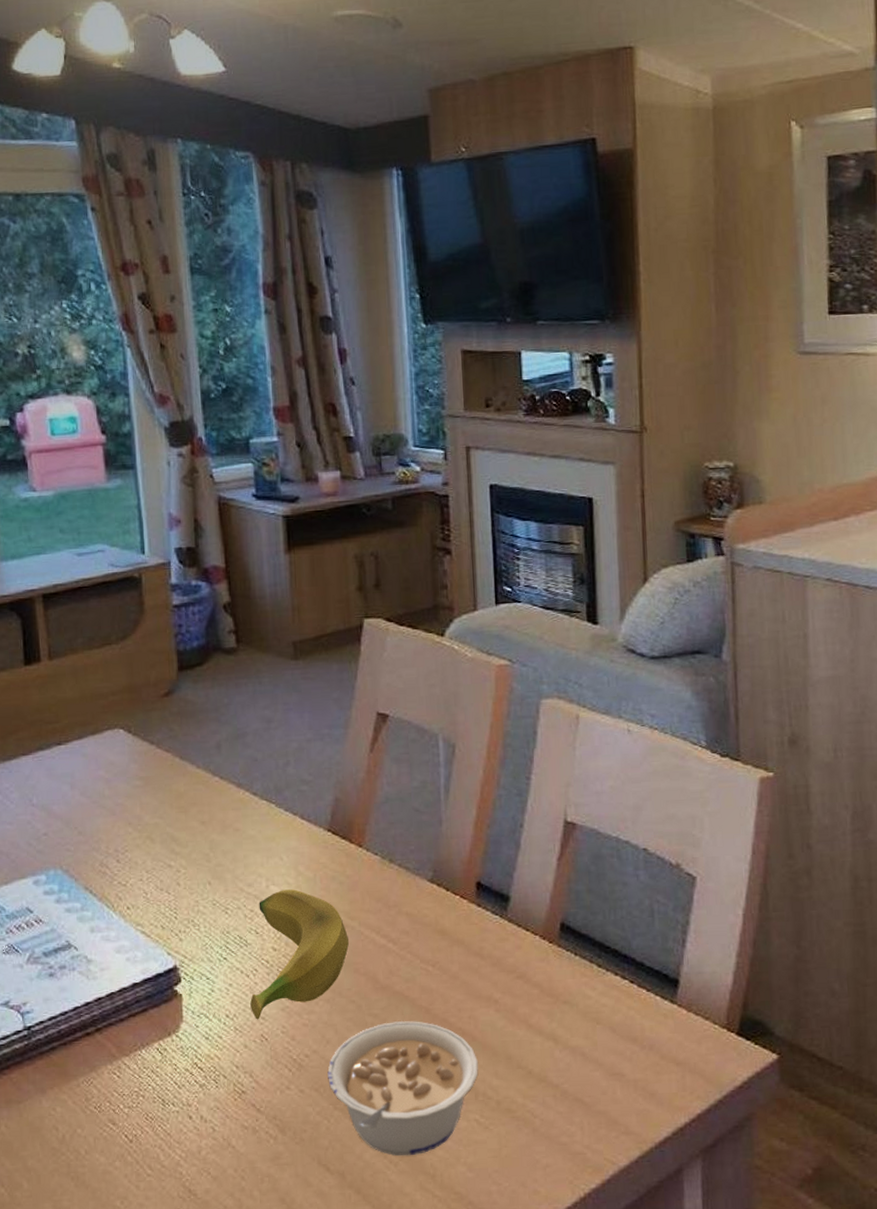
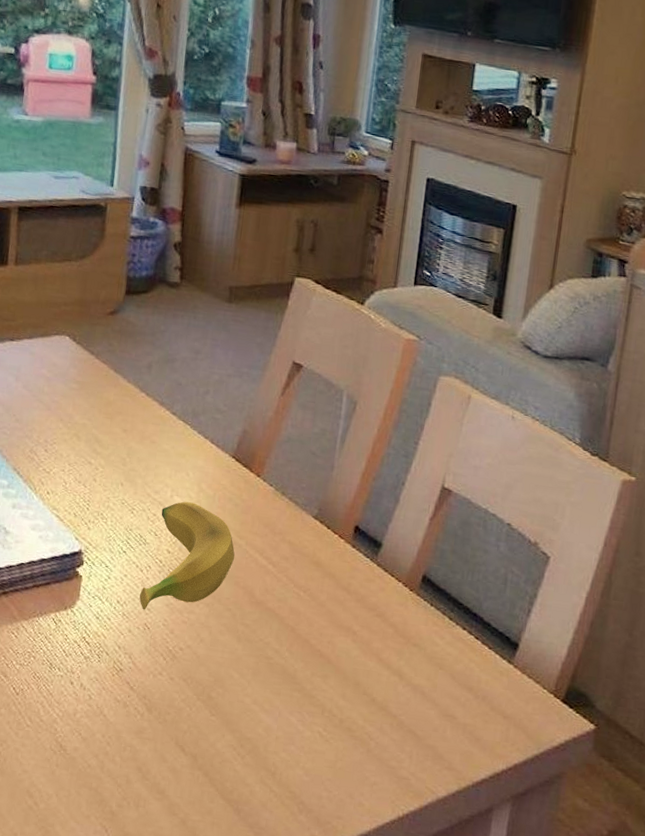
legume: present [327,1020,479,1156] -> none [196,633,330,753]

